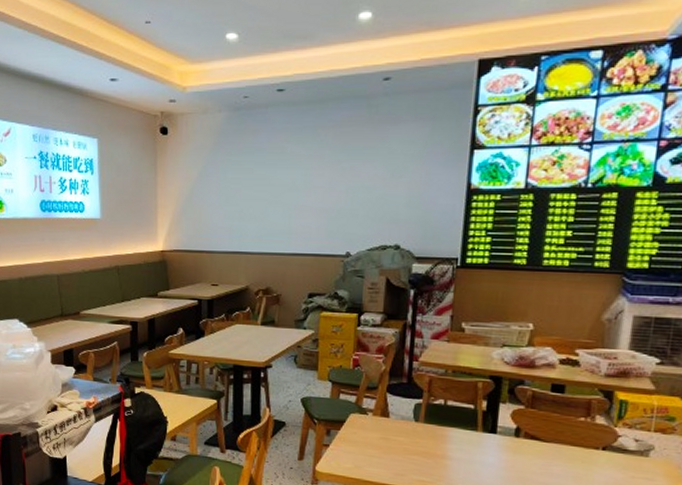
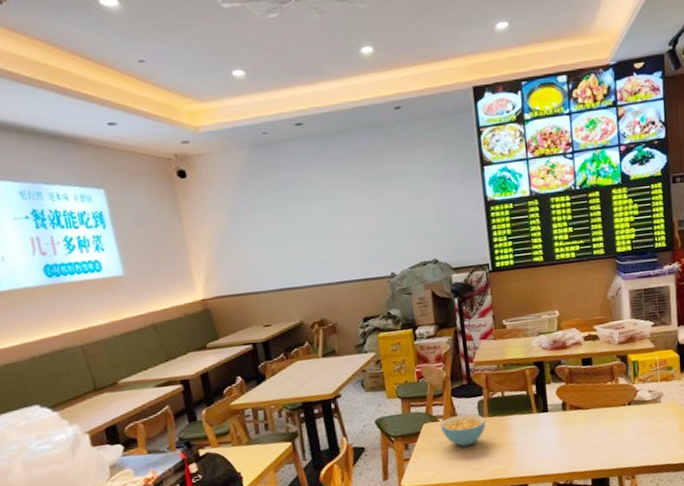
cereal bowl: none [368,413,420,448] -> present [440,414,486,447]

